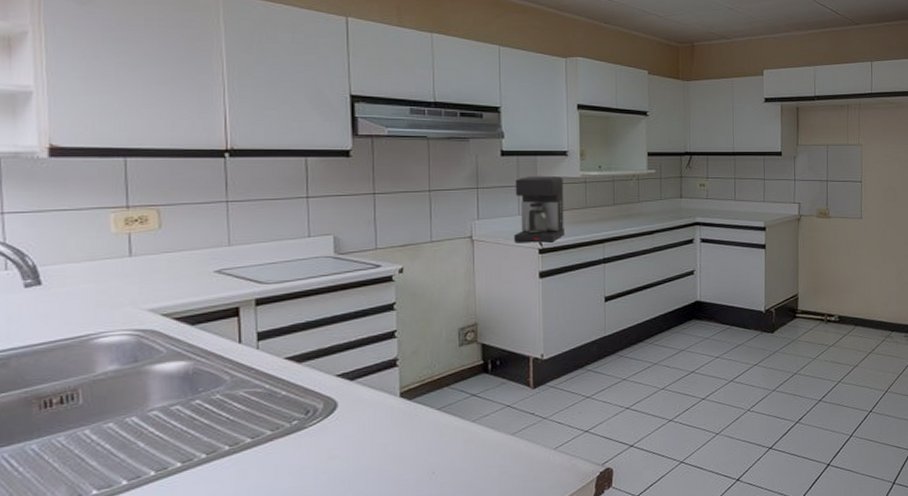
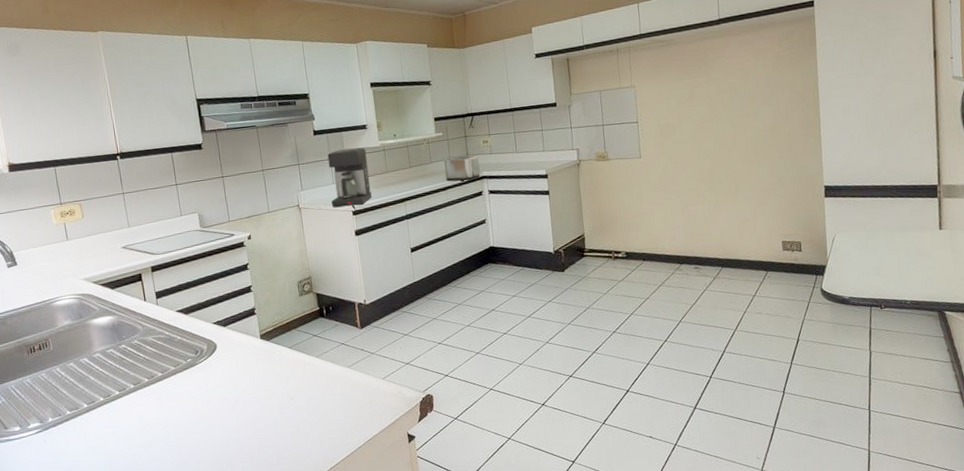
toaster: none [654,197,693,226] -> present [444,155,480,181]

